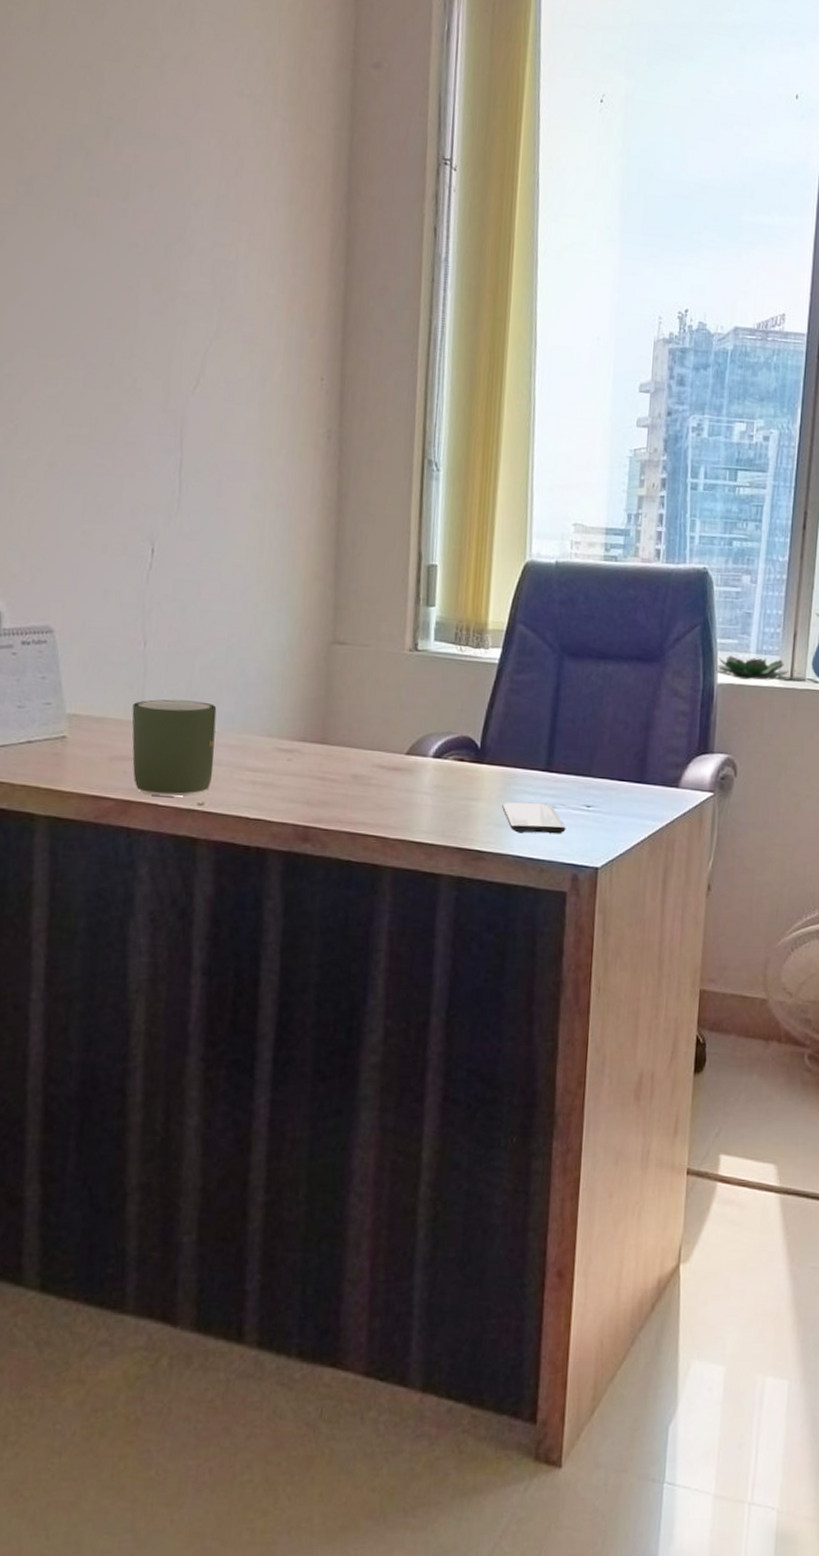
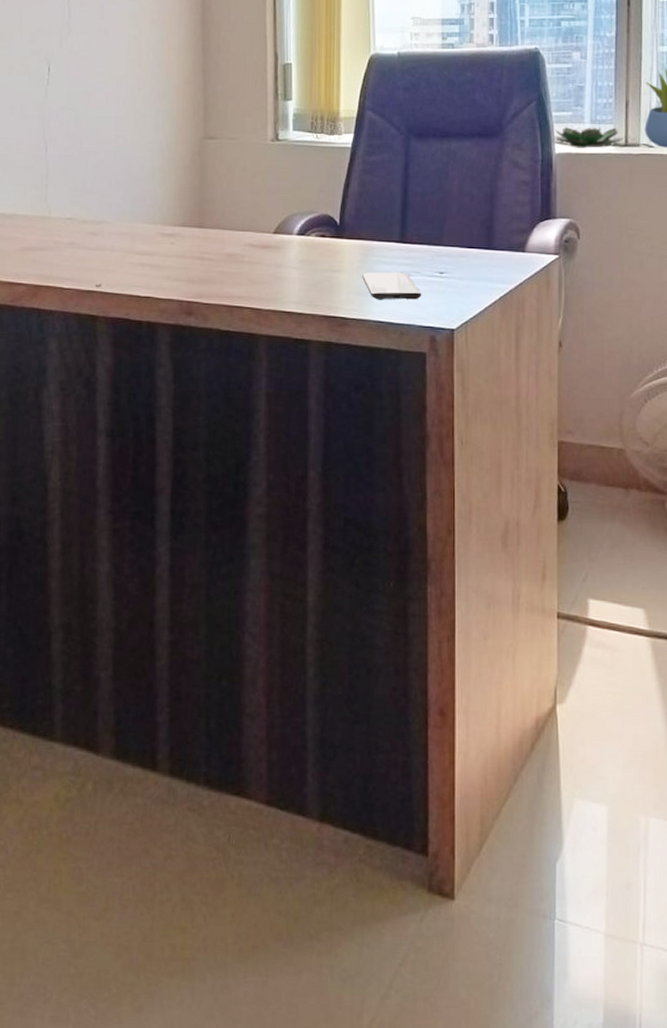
mug: present [132,699,217,797] -> none [38,195,108,280]

